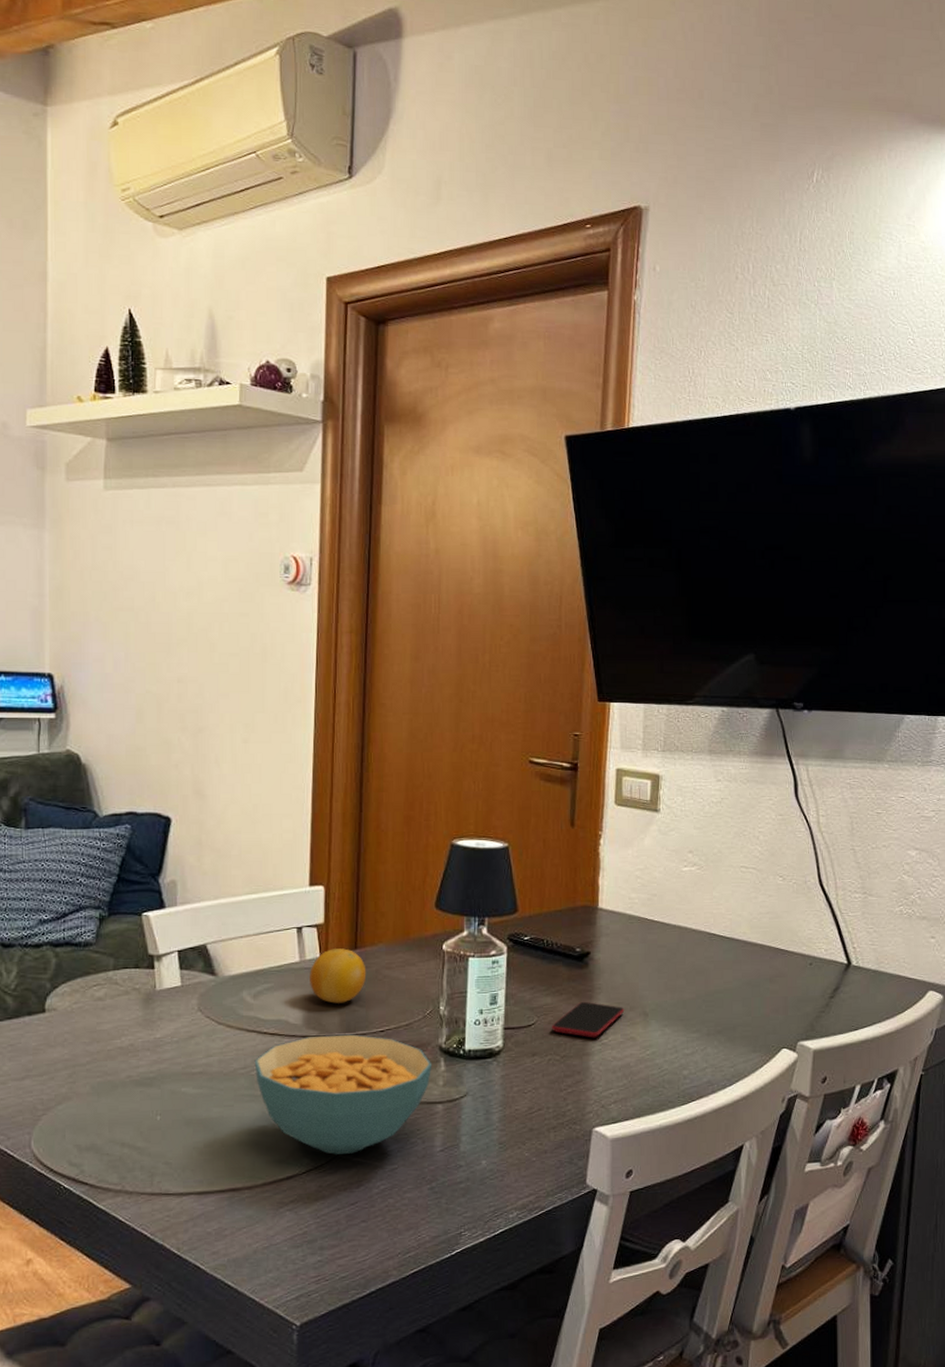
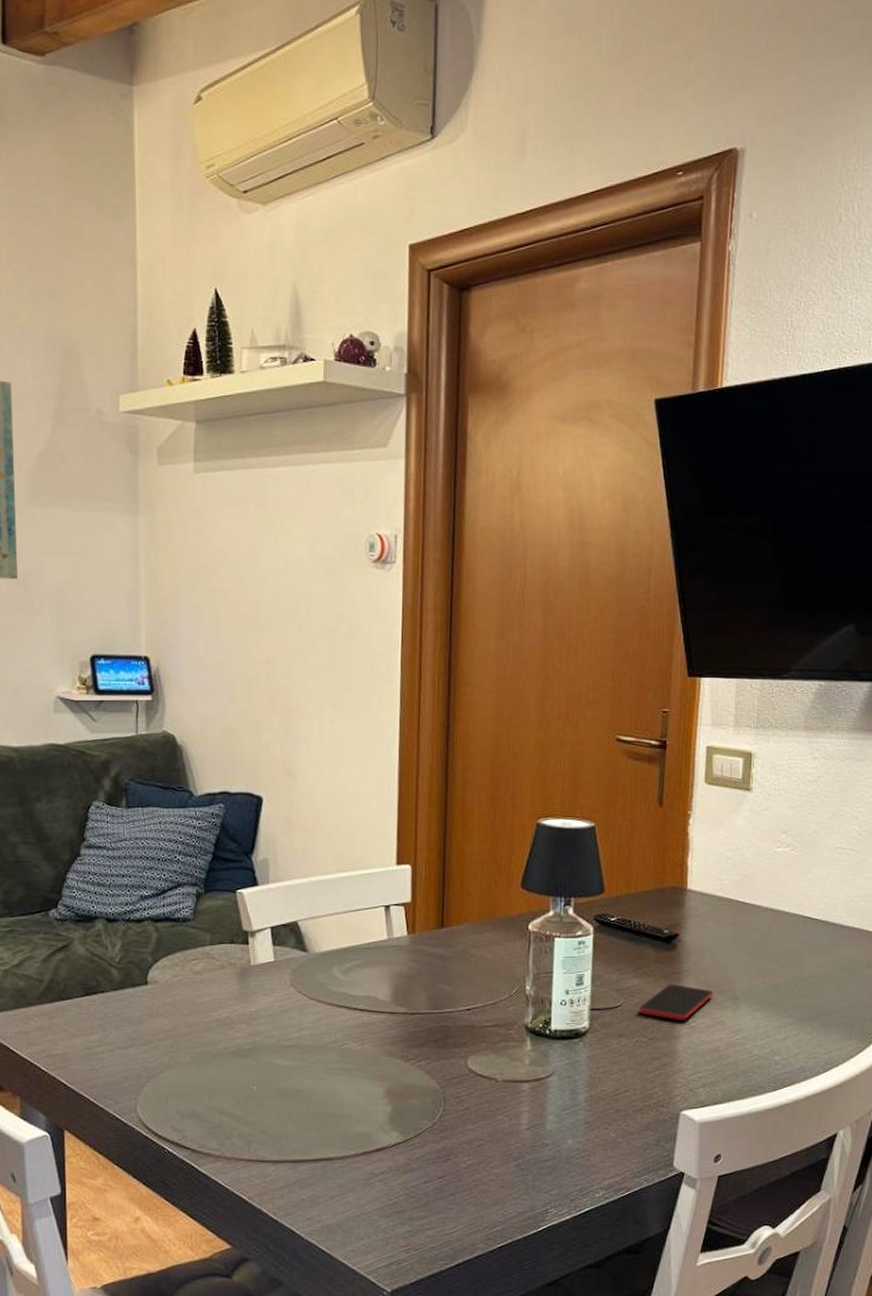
cereal bowl: present [254,1034,433,1155] -> none [345,1012,519,1129]
fruit: present [310,948,367,1004] -> none [397,927,453,981]

